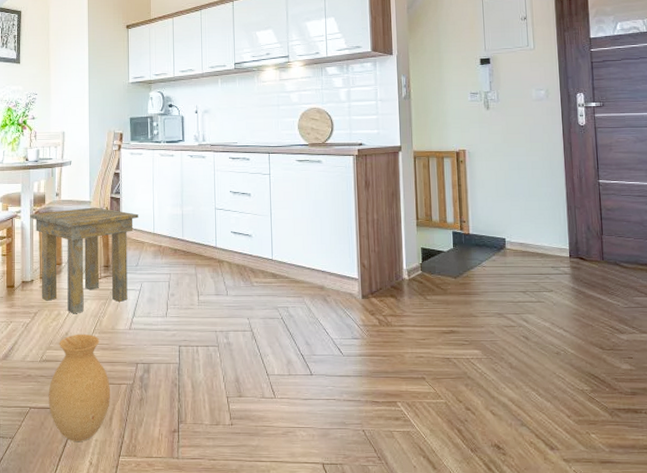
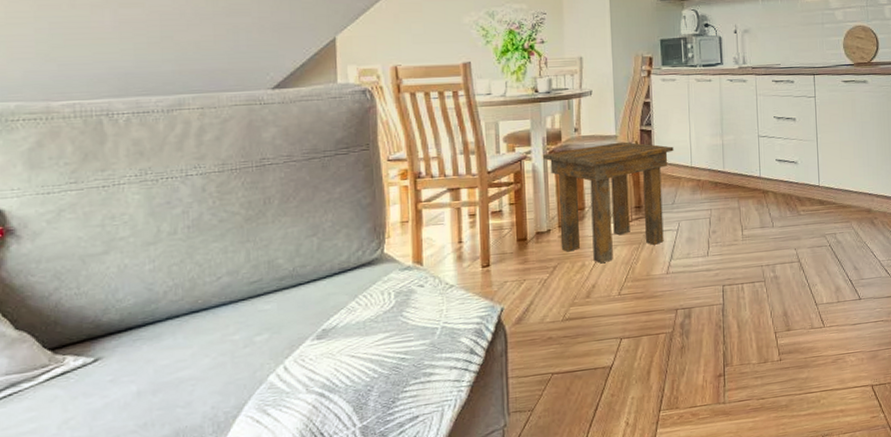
vase: present [48,333,110,441] -> none [574,283,647,403]

